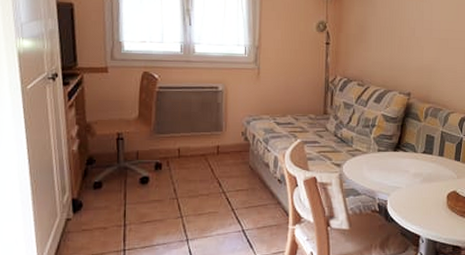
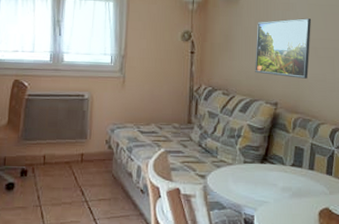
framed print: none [389,9,444,70] -> present [255,18,311,79]

